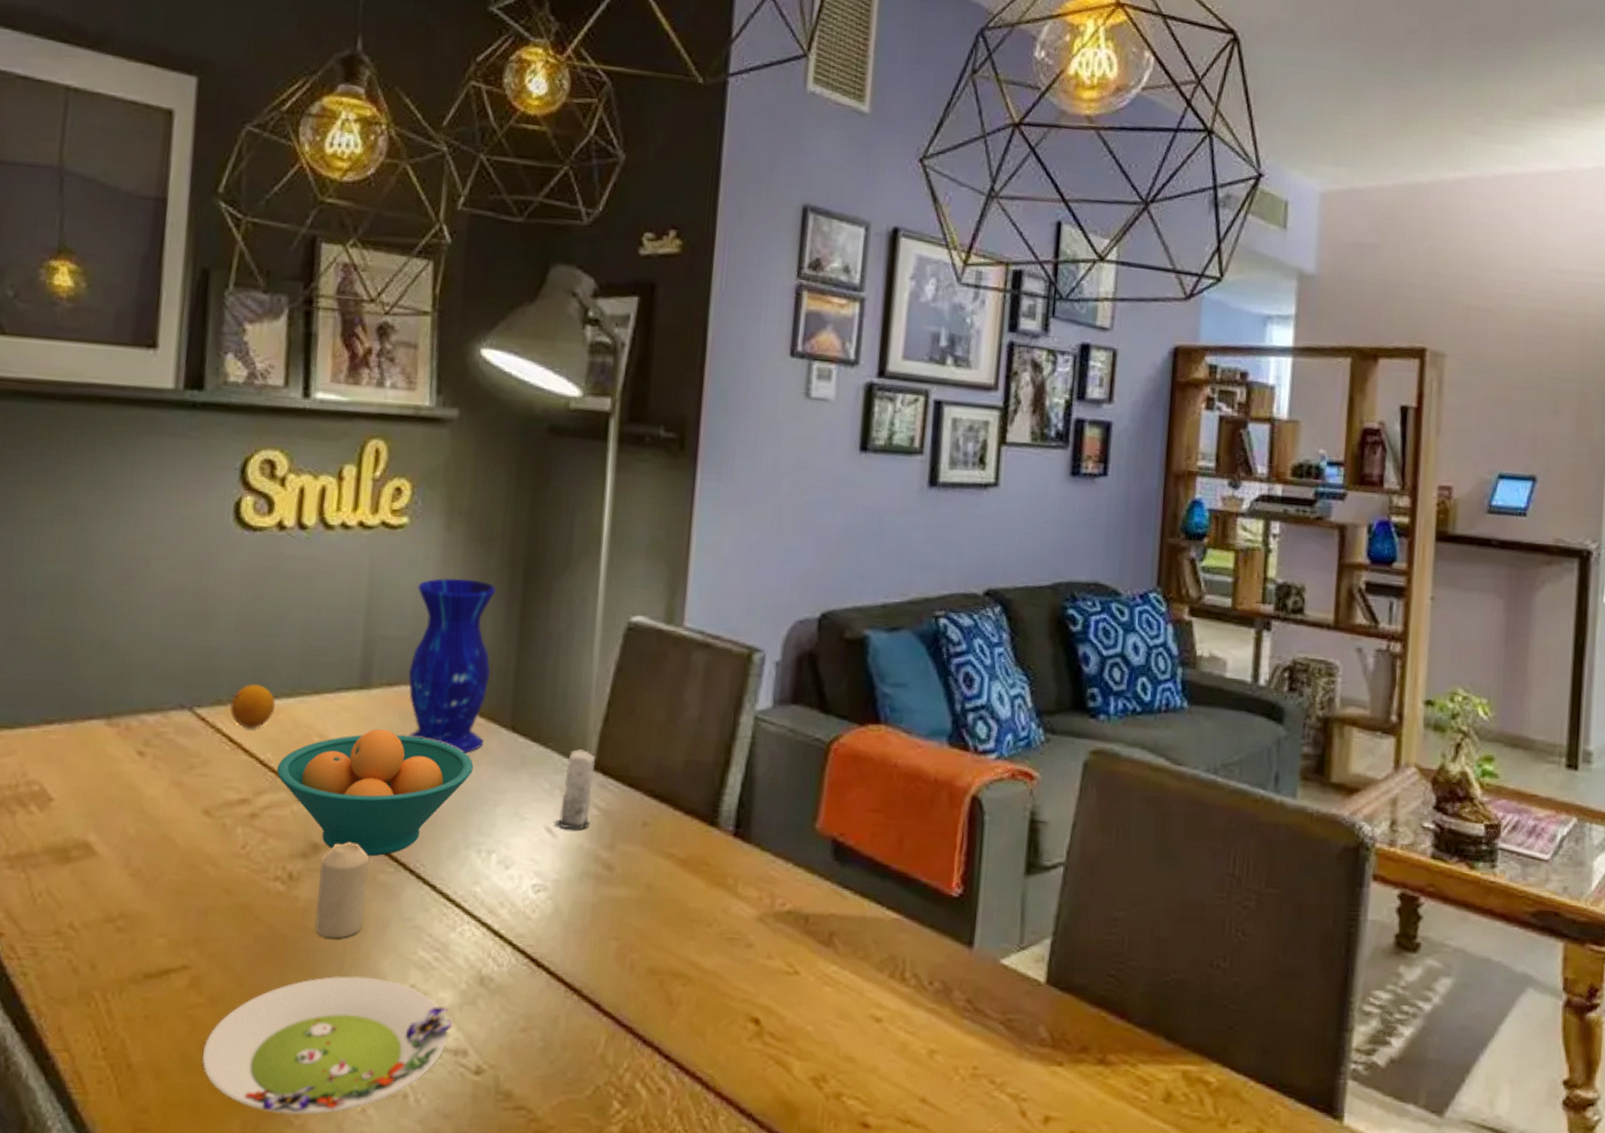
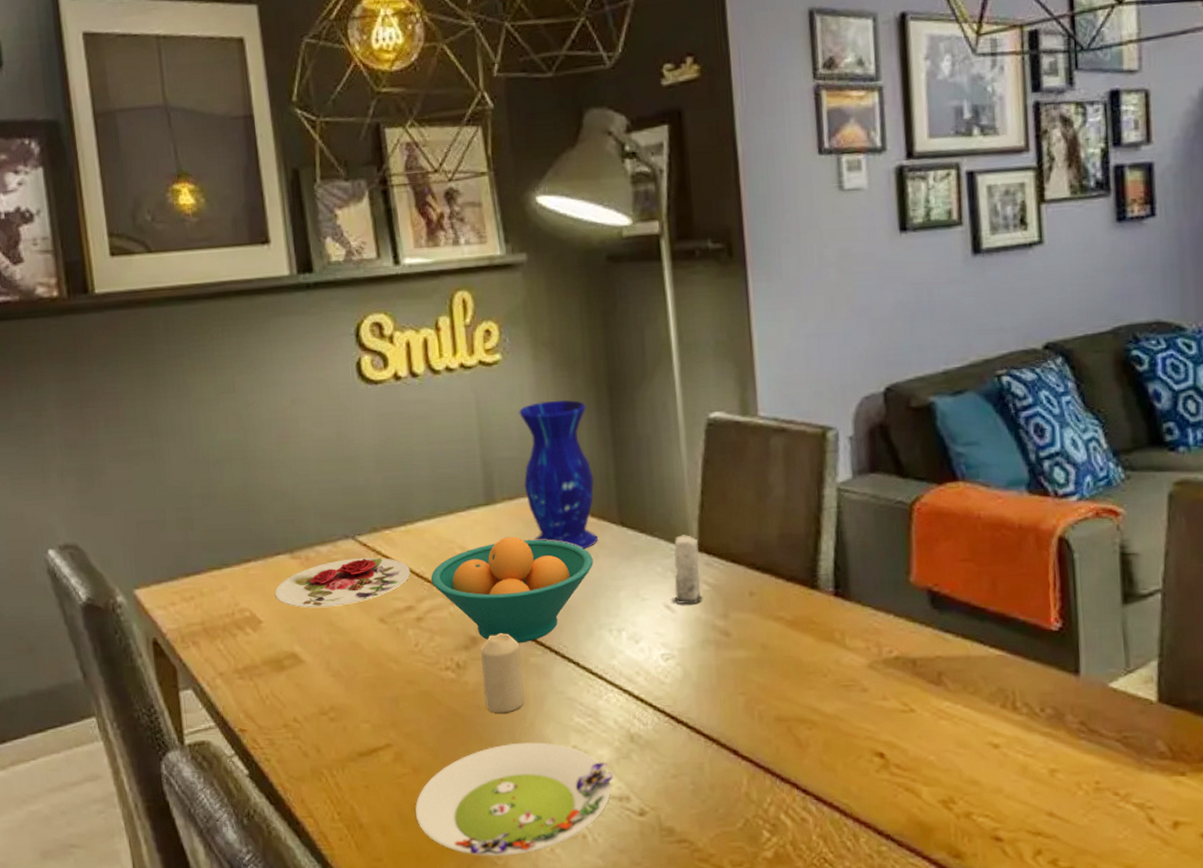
plate: none [77,733,254,790] -> present [275,557,410,608]
fruit: present [230,684,276,729] -> none [383,512,421,549]

